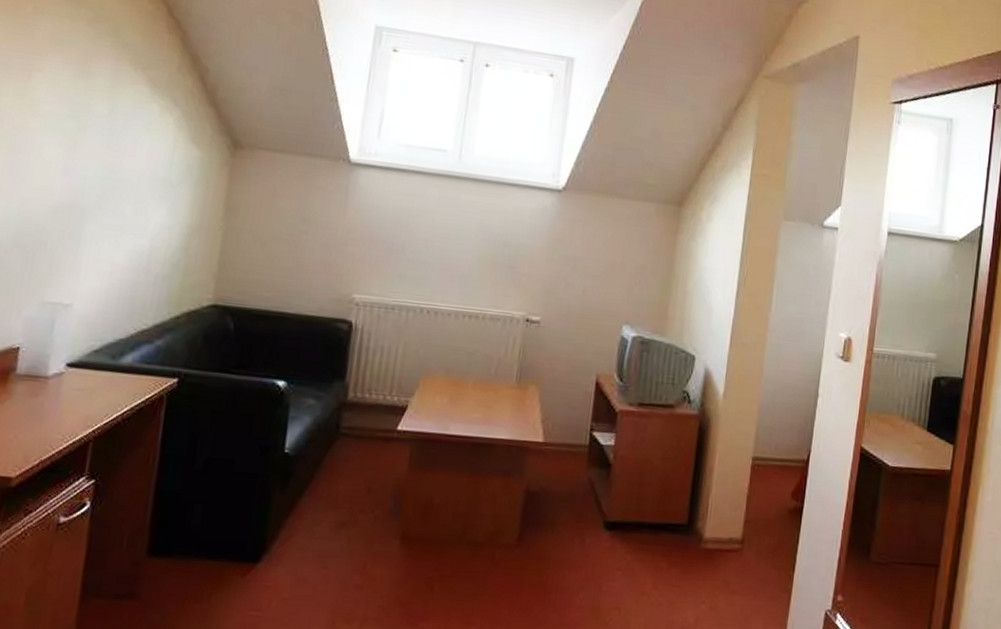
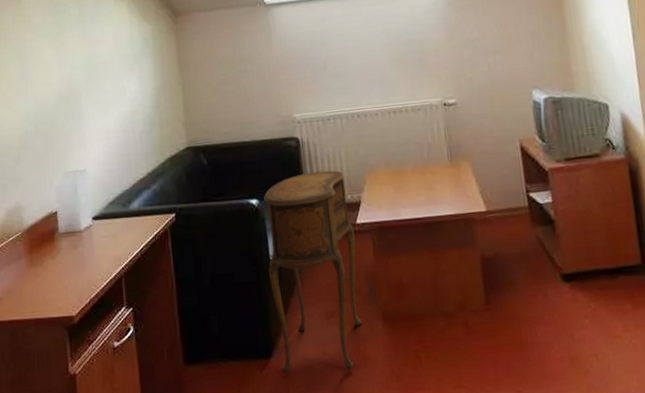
side table: none [268,362,397,589] -> present [264,170,362,372]

